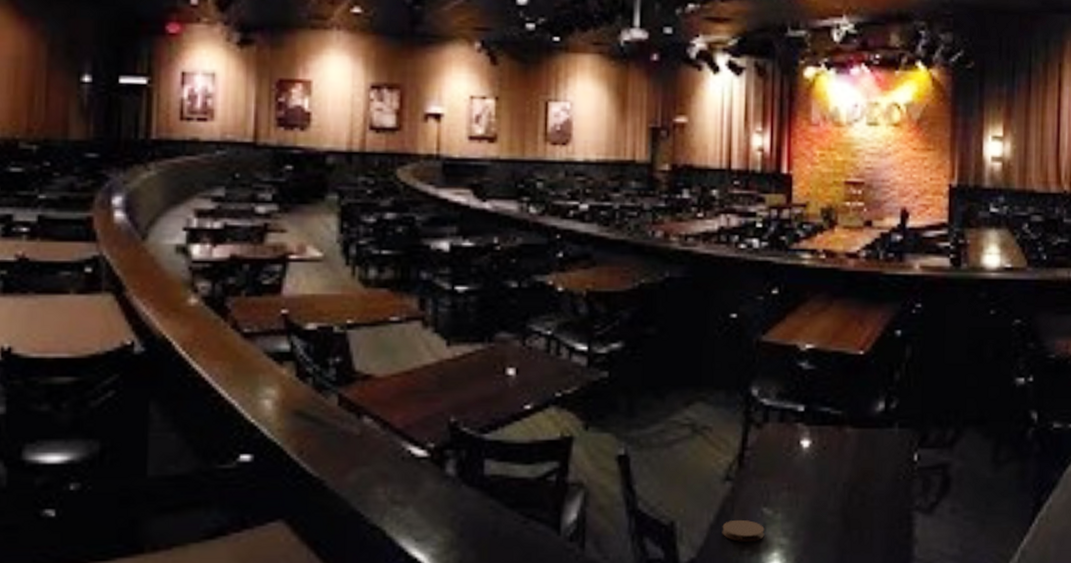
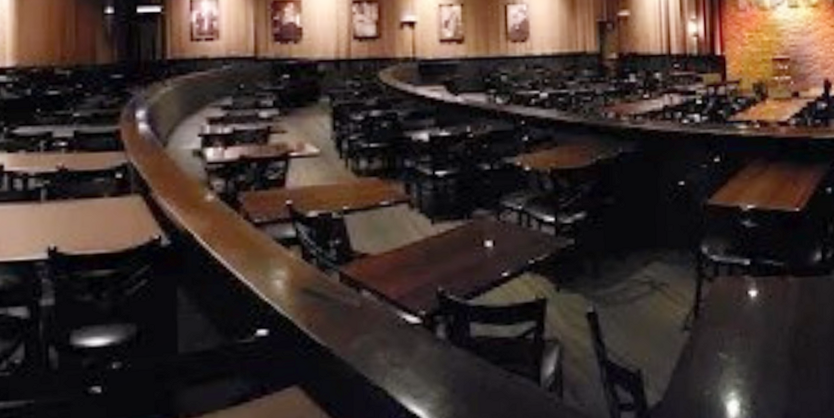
coaster: present [722,519,765,542] -> none [683,364,722,384]

